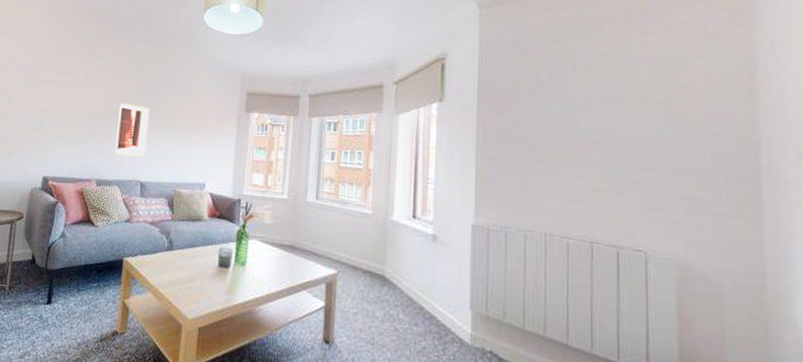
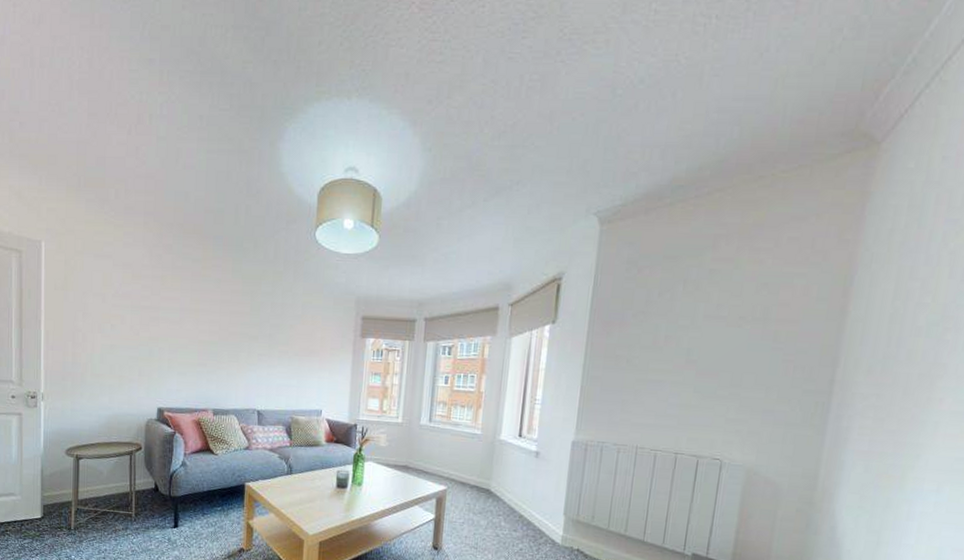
wall art: present [114,102,150,158] -> none [228,329,263,386]

